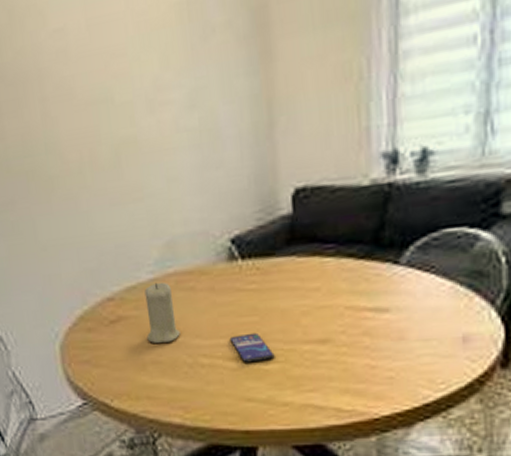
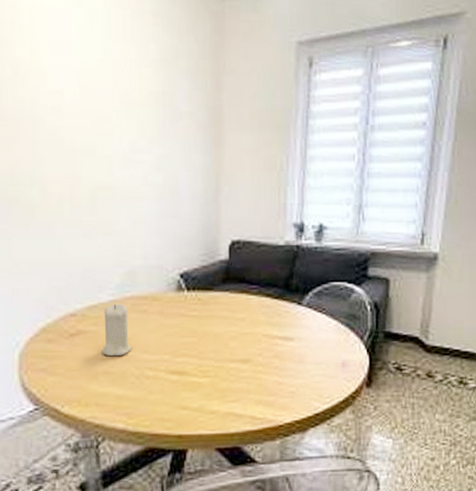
smartphone: present [229,332,275,363] -> none [172,351,207,377]

